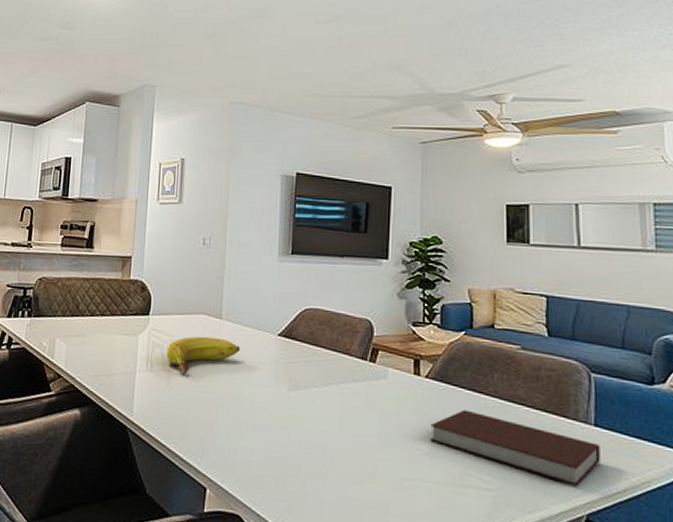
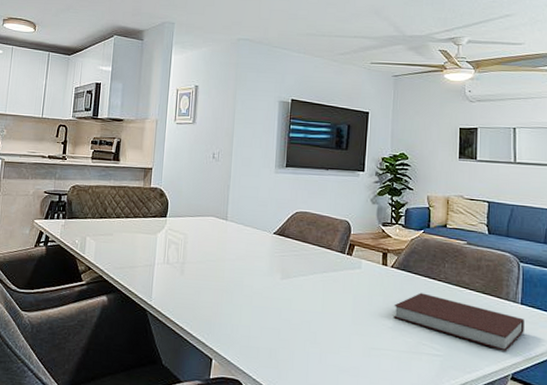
banana: present [166,336,241,375] -> none [180,234,242,267]

